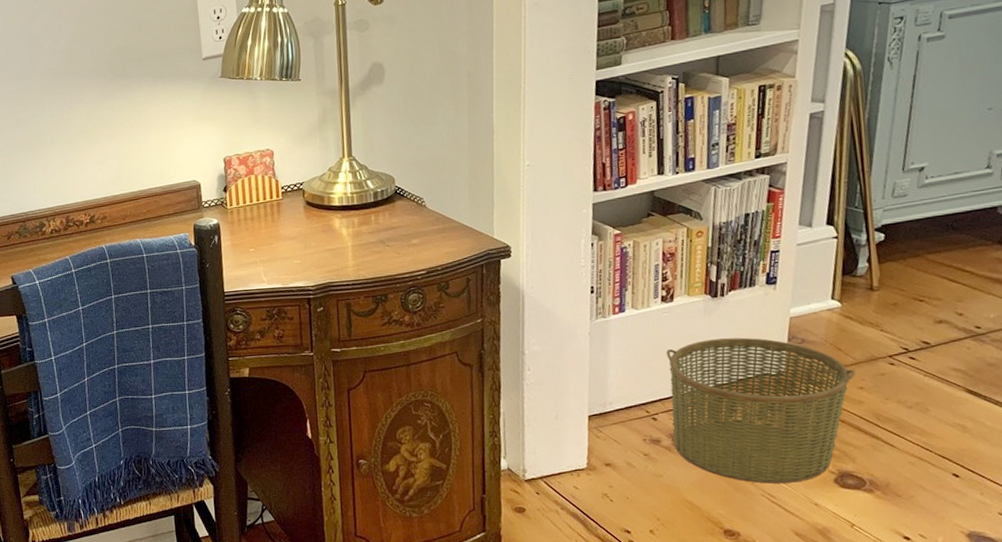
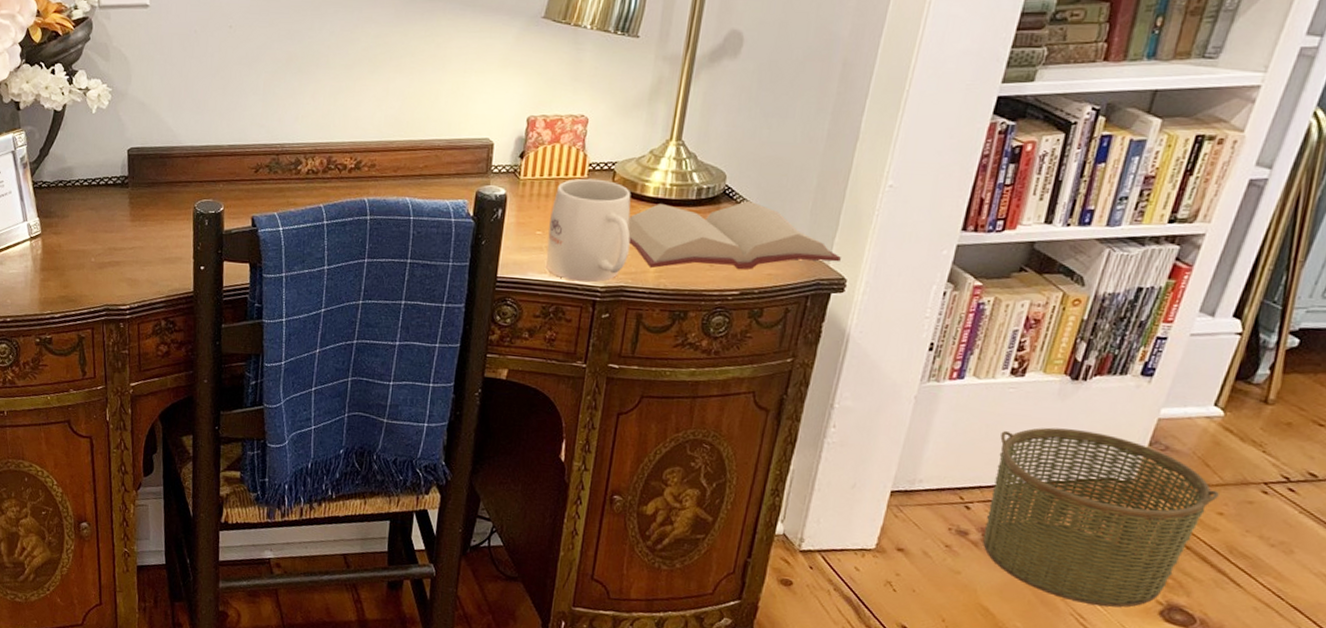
mug: none [258,198,329,285] -> present [545,178,631,283]
hardback book: none [322,195,502,264] -> present [627,200,841,270]

